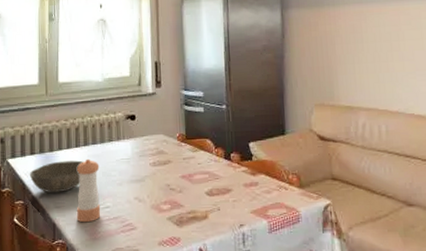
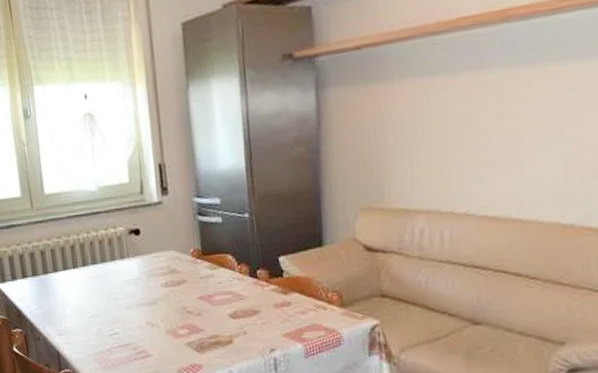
bowl: present [29,160,84,193] -> none [23,283,85,320]
pepper shaker: present [76,158,101,223] -> none [76,280,110,351]

